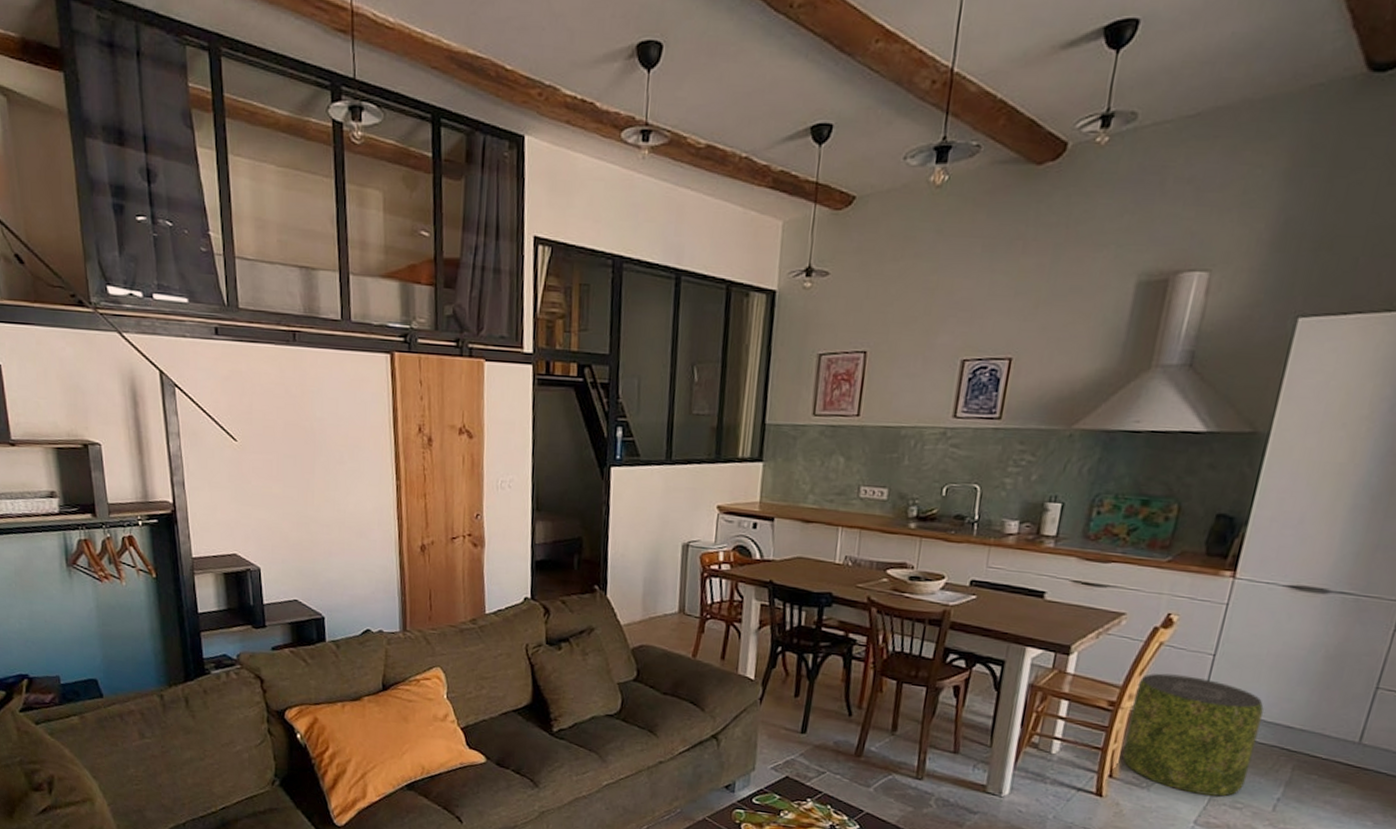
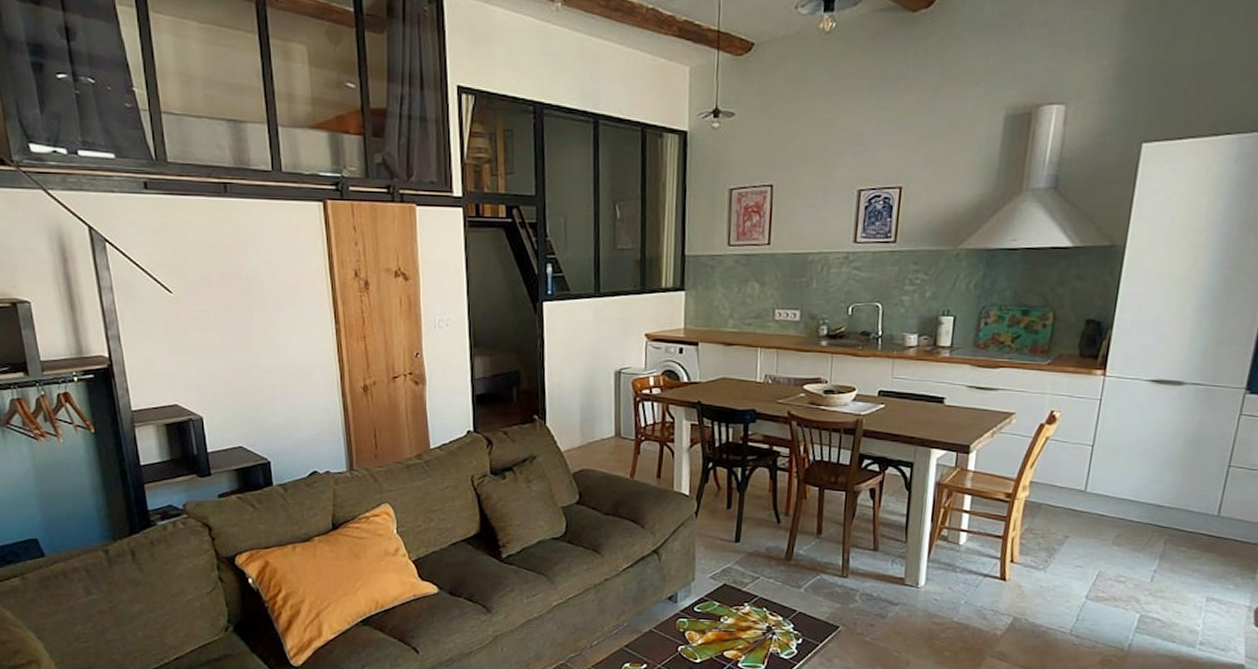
pouf: present [1123,673,1264,797] -> none [1021,465,1137,572]

